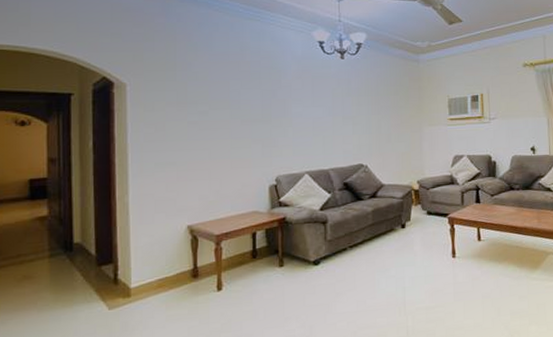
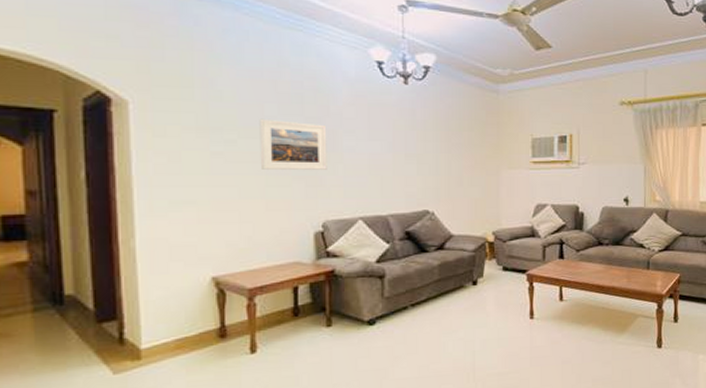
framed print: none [226,93,280,135] -> present [259,118,327,170]

